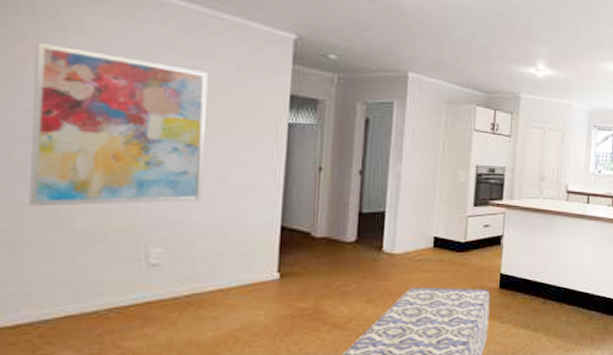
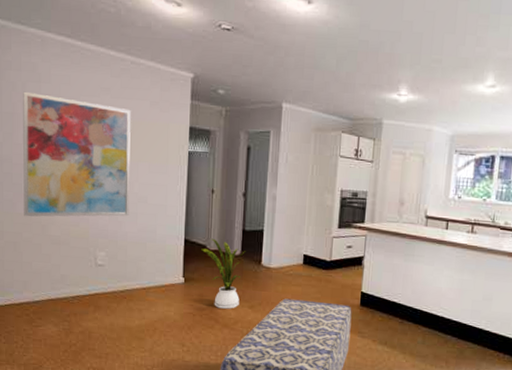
house plant: none [304,223,364,306] -> present [201,238,247,309]

